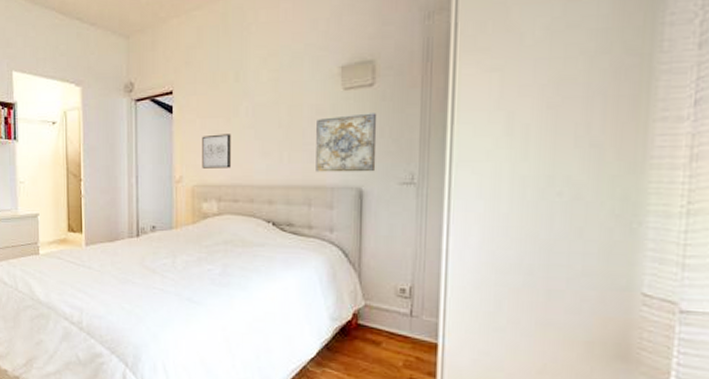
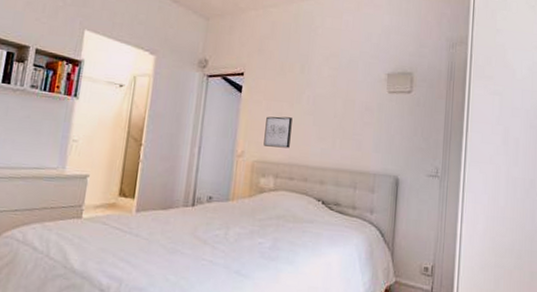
wall art: present [316,113,377,172] -> none [362,114,413,164]

